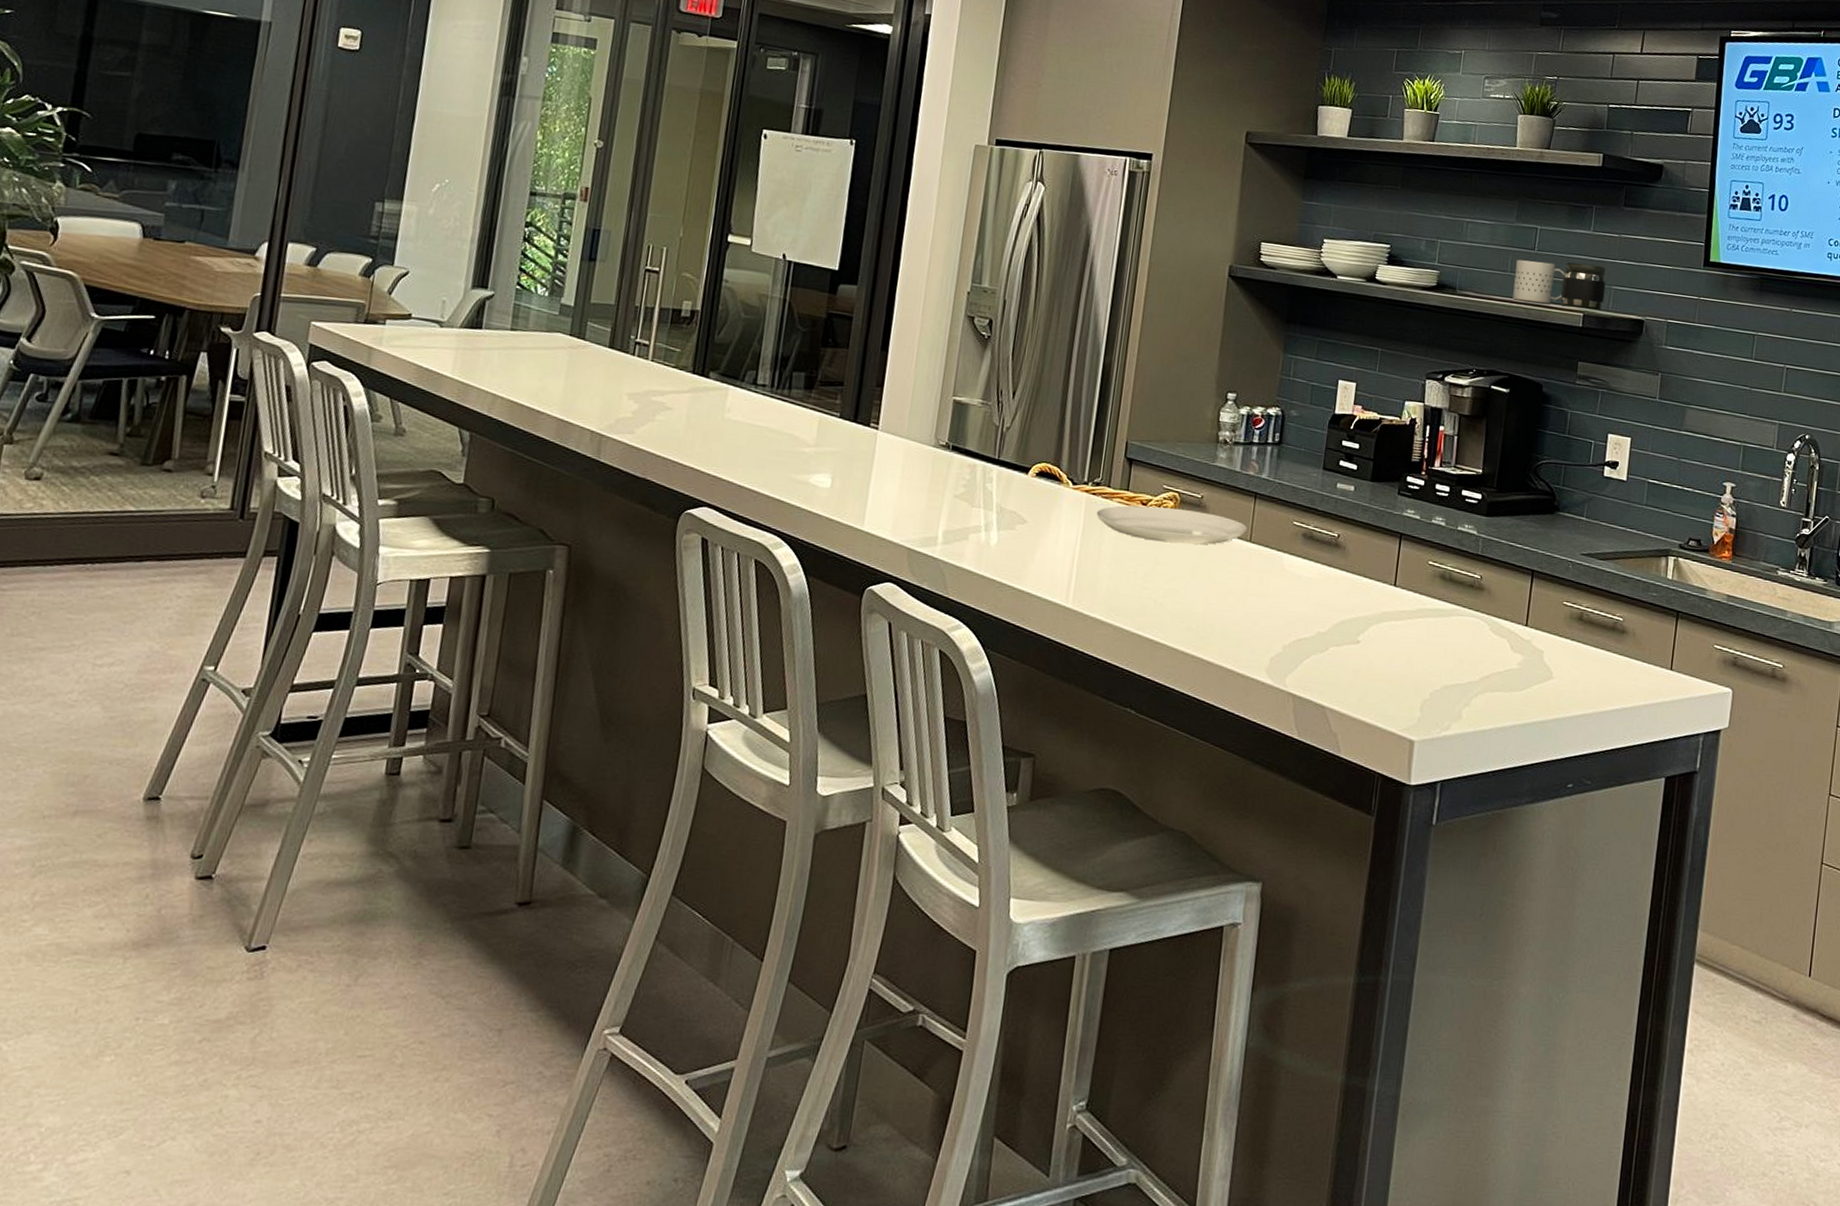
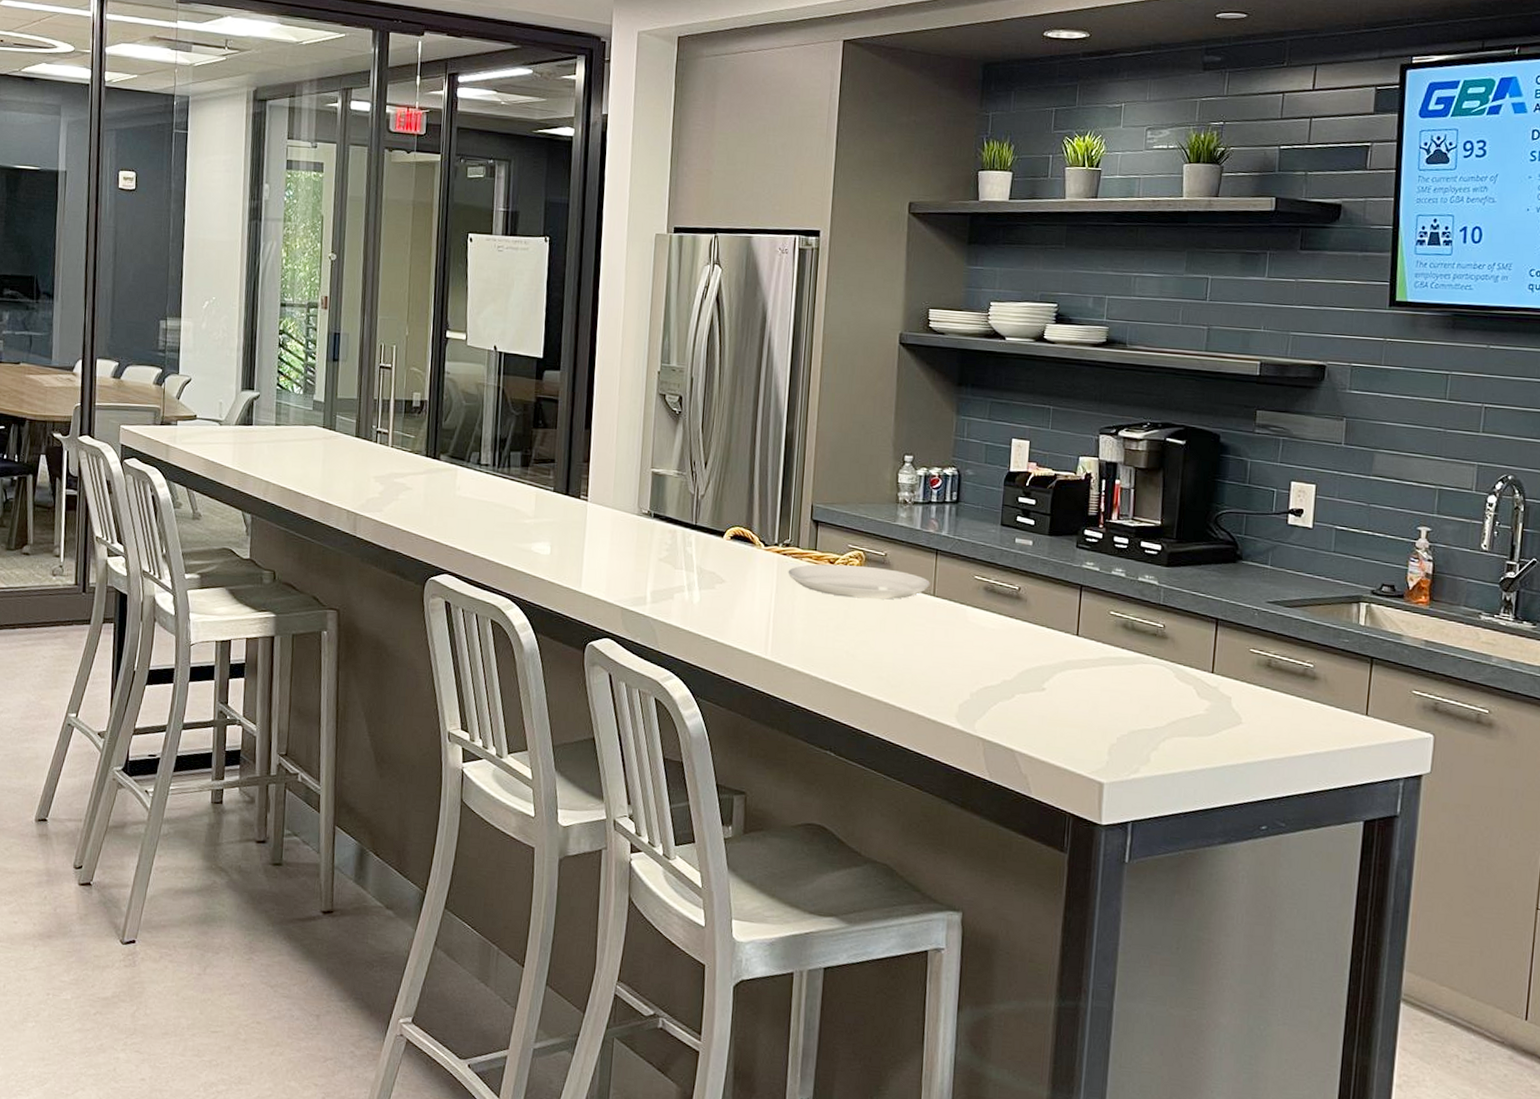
mug: present [1512,259,1565,304] -> none [1184,311,1240,354]
jar: present [1560,262,1606,310] -> none [1235,310,1284,358]

